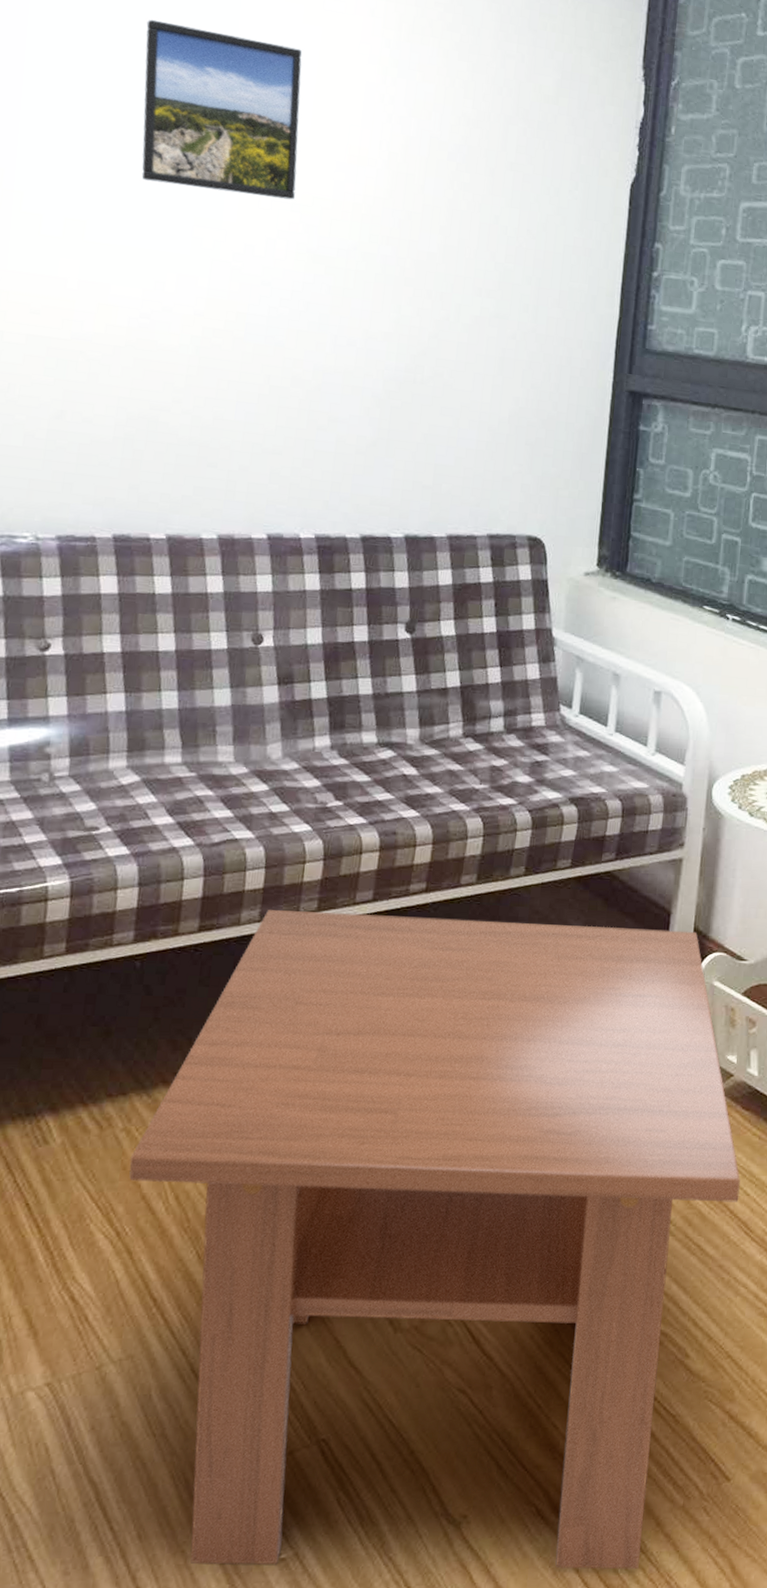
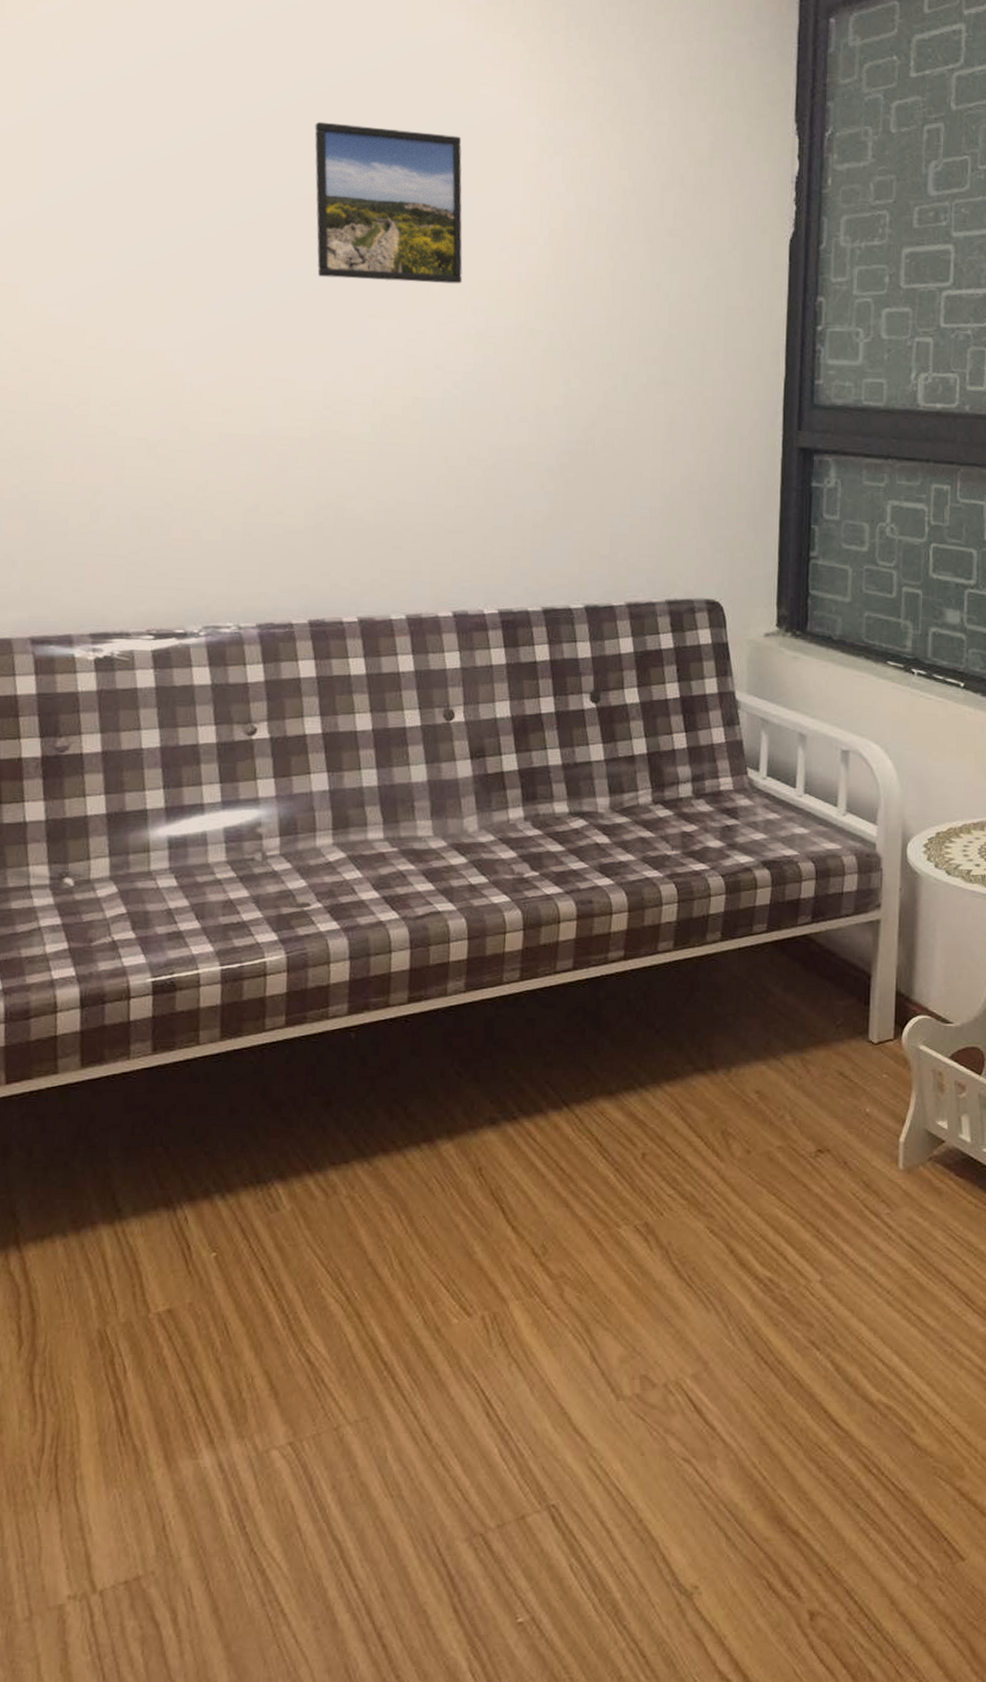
coffee table: present [129,910,741,1570] -> none [355,980,959,1649]

